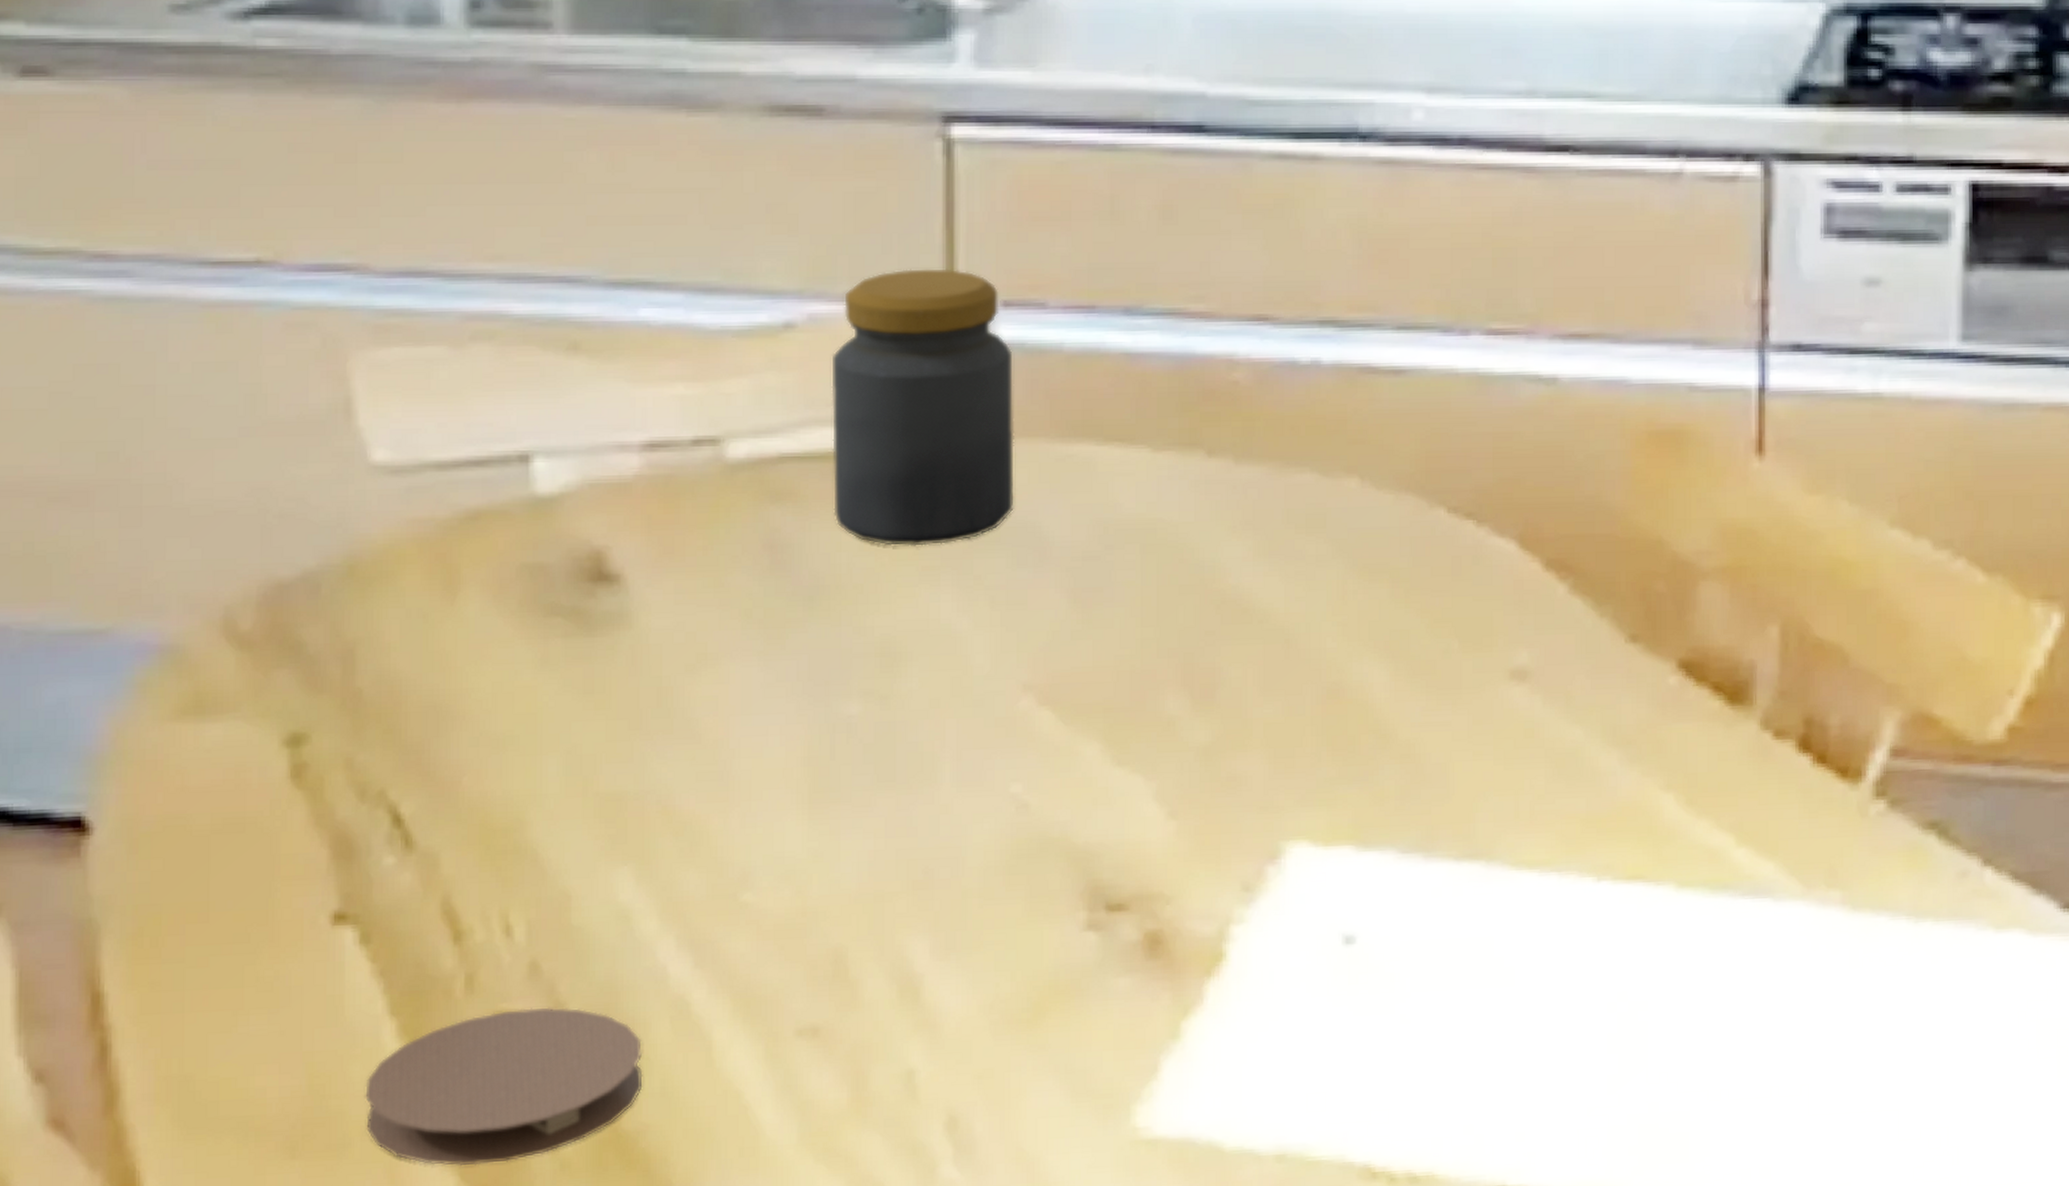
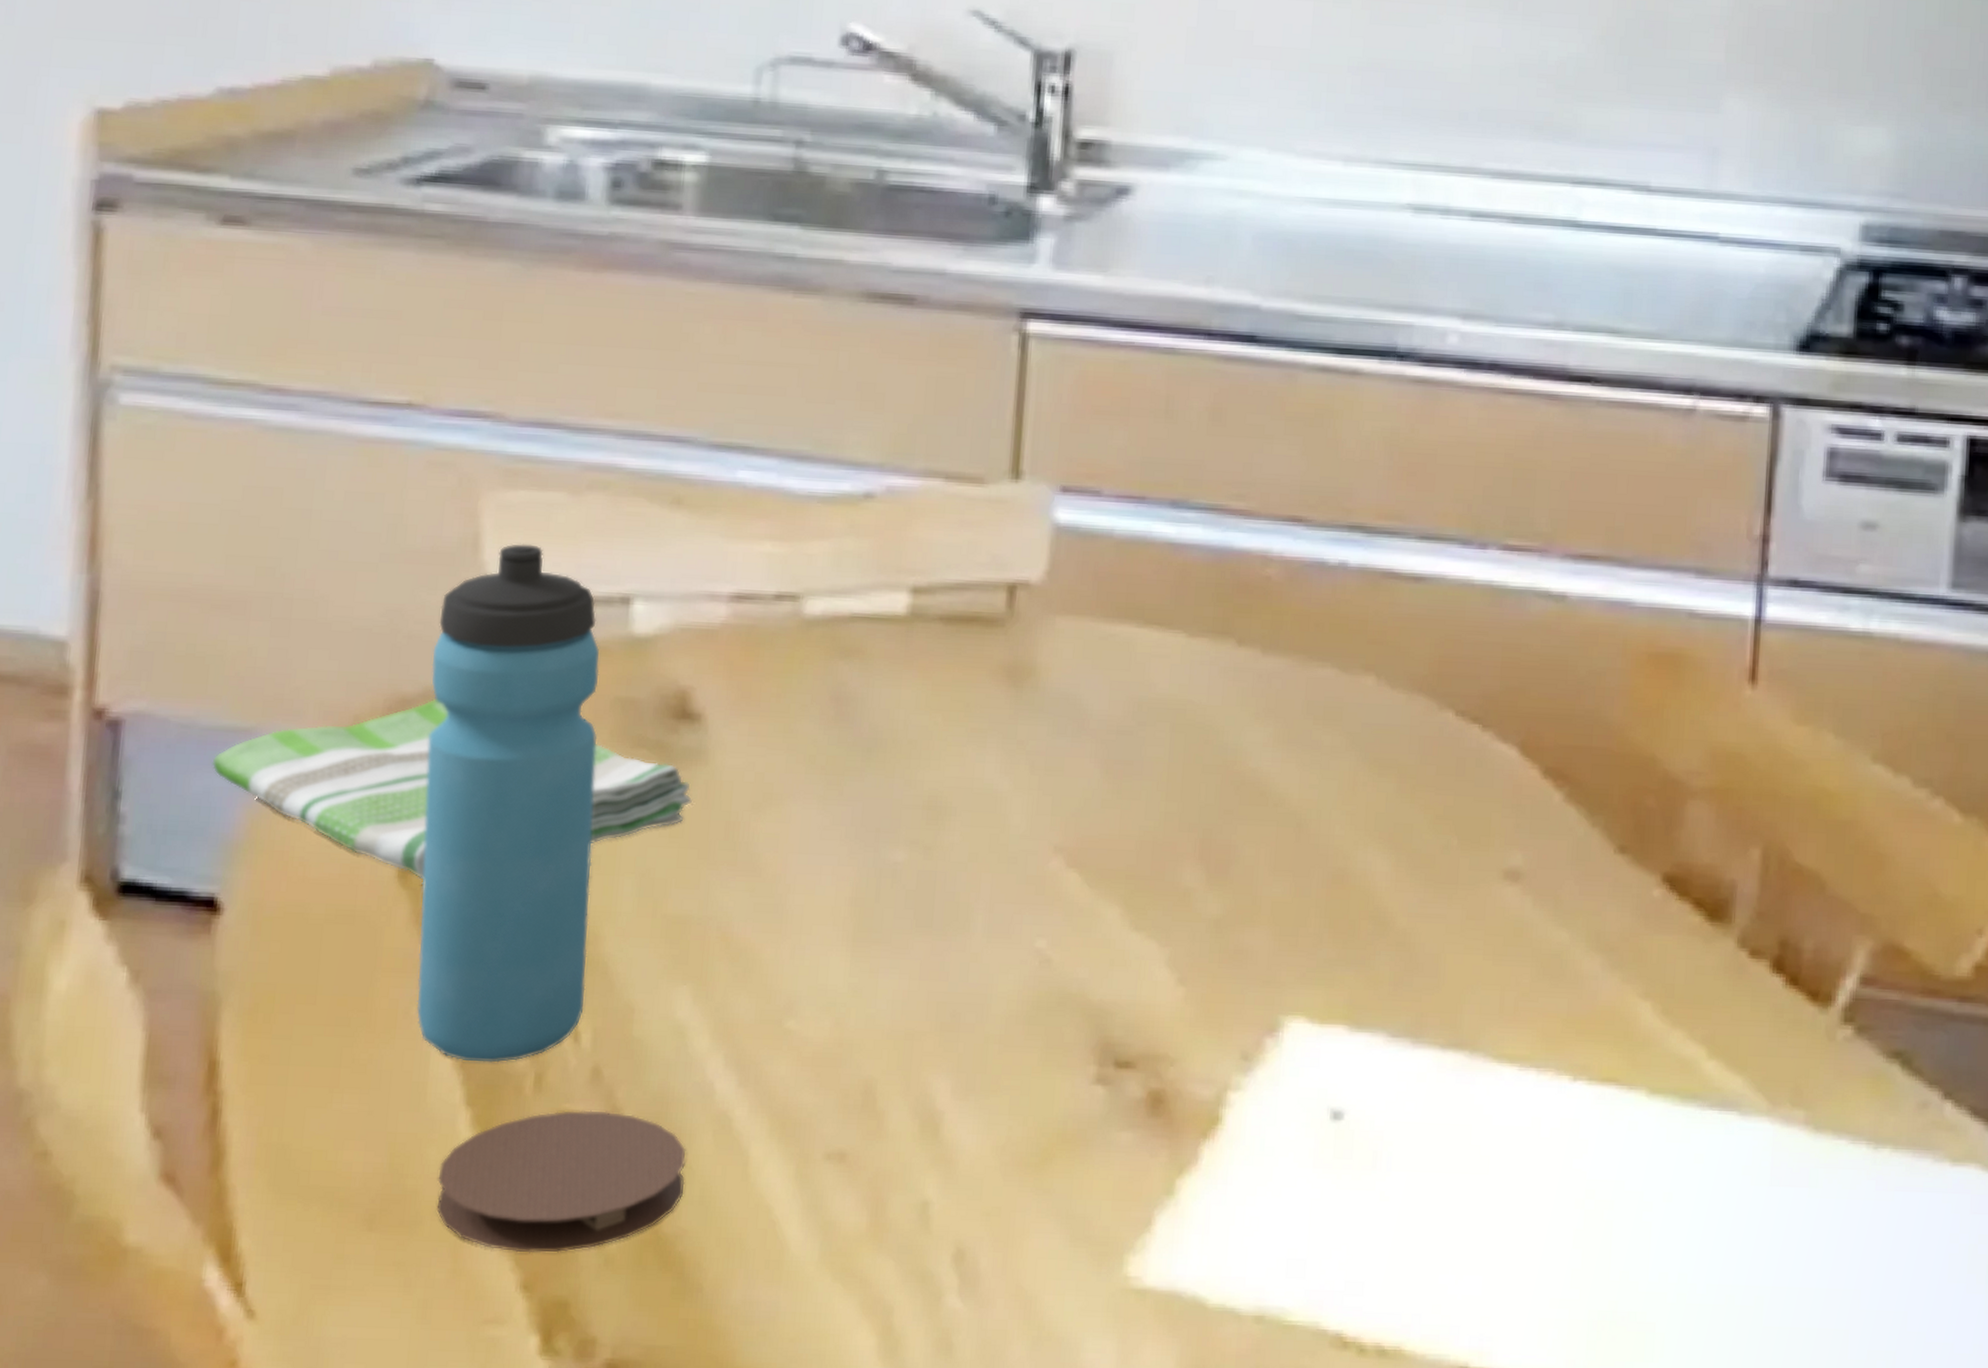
dish towel: none [64,581,618,778] -> present [211,698,693,880]
water bottle: none [309,405,514,968] -> present [416,544,600,1063]
jar: present [831,268,1014,546] -> none [895,451,1067,709]

